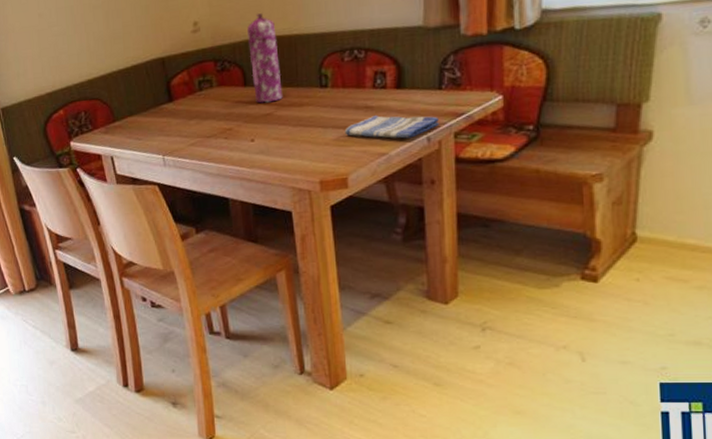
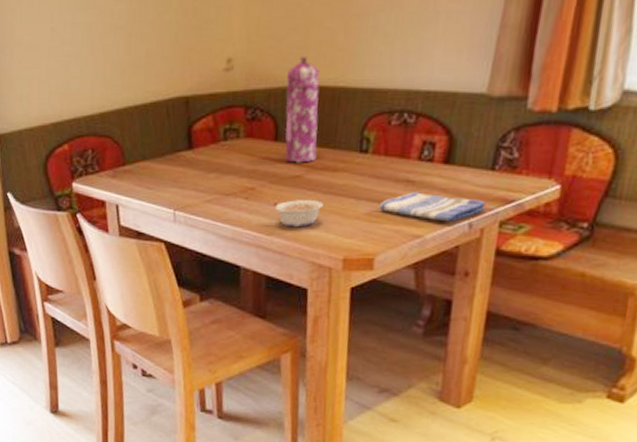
legume: none [243,133,295,159] -> present [264,200,323,228]

